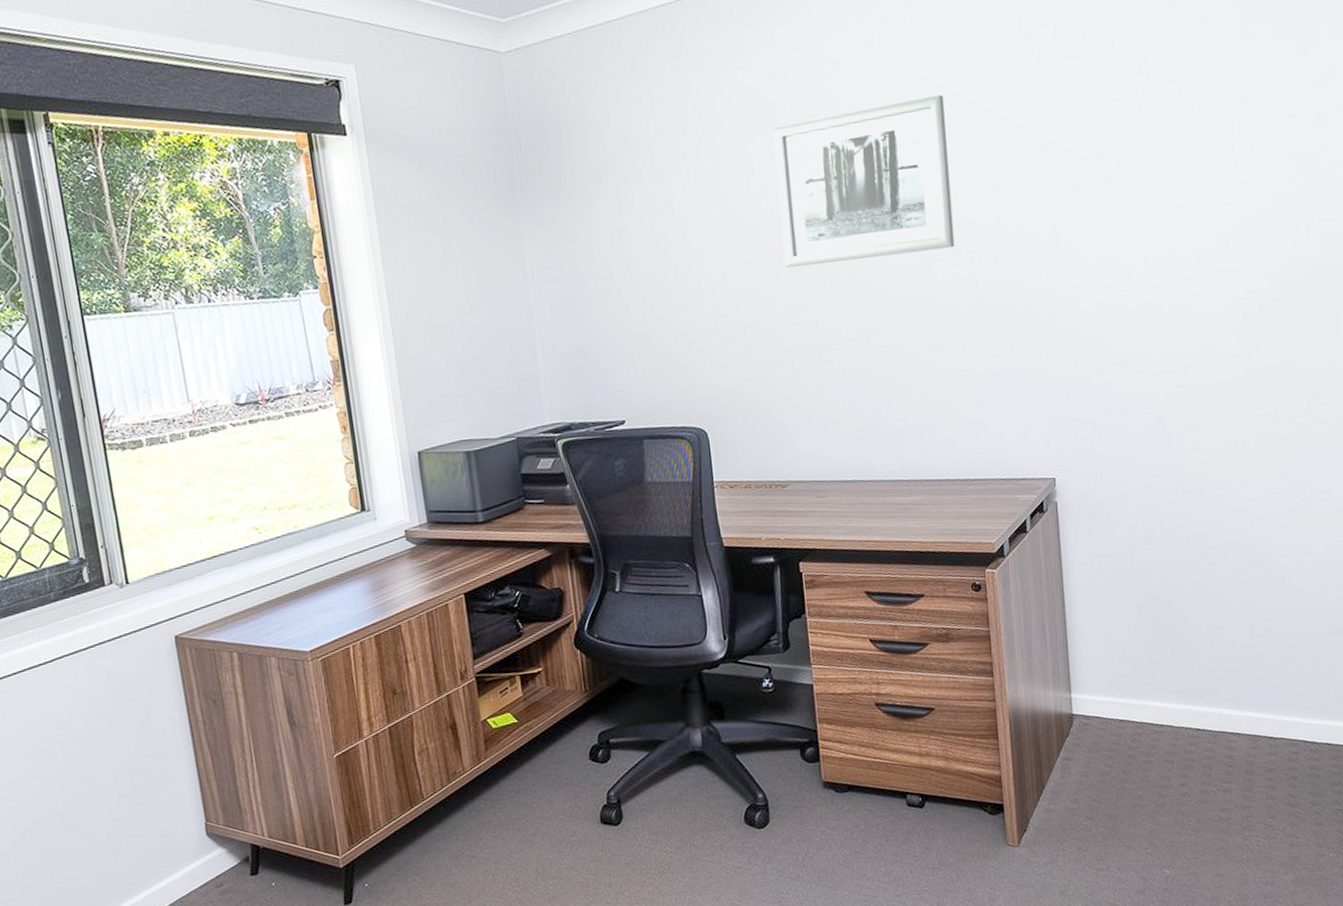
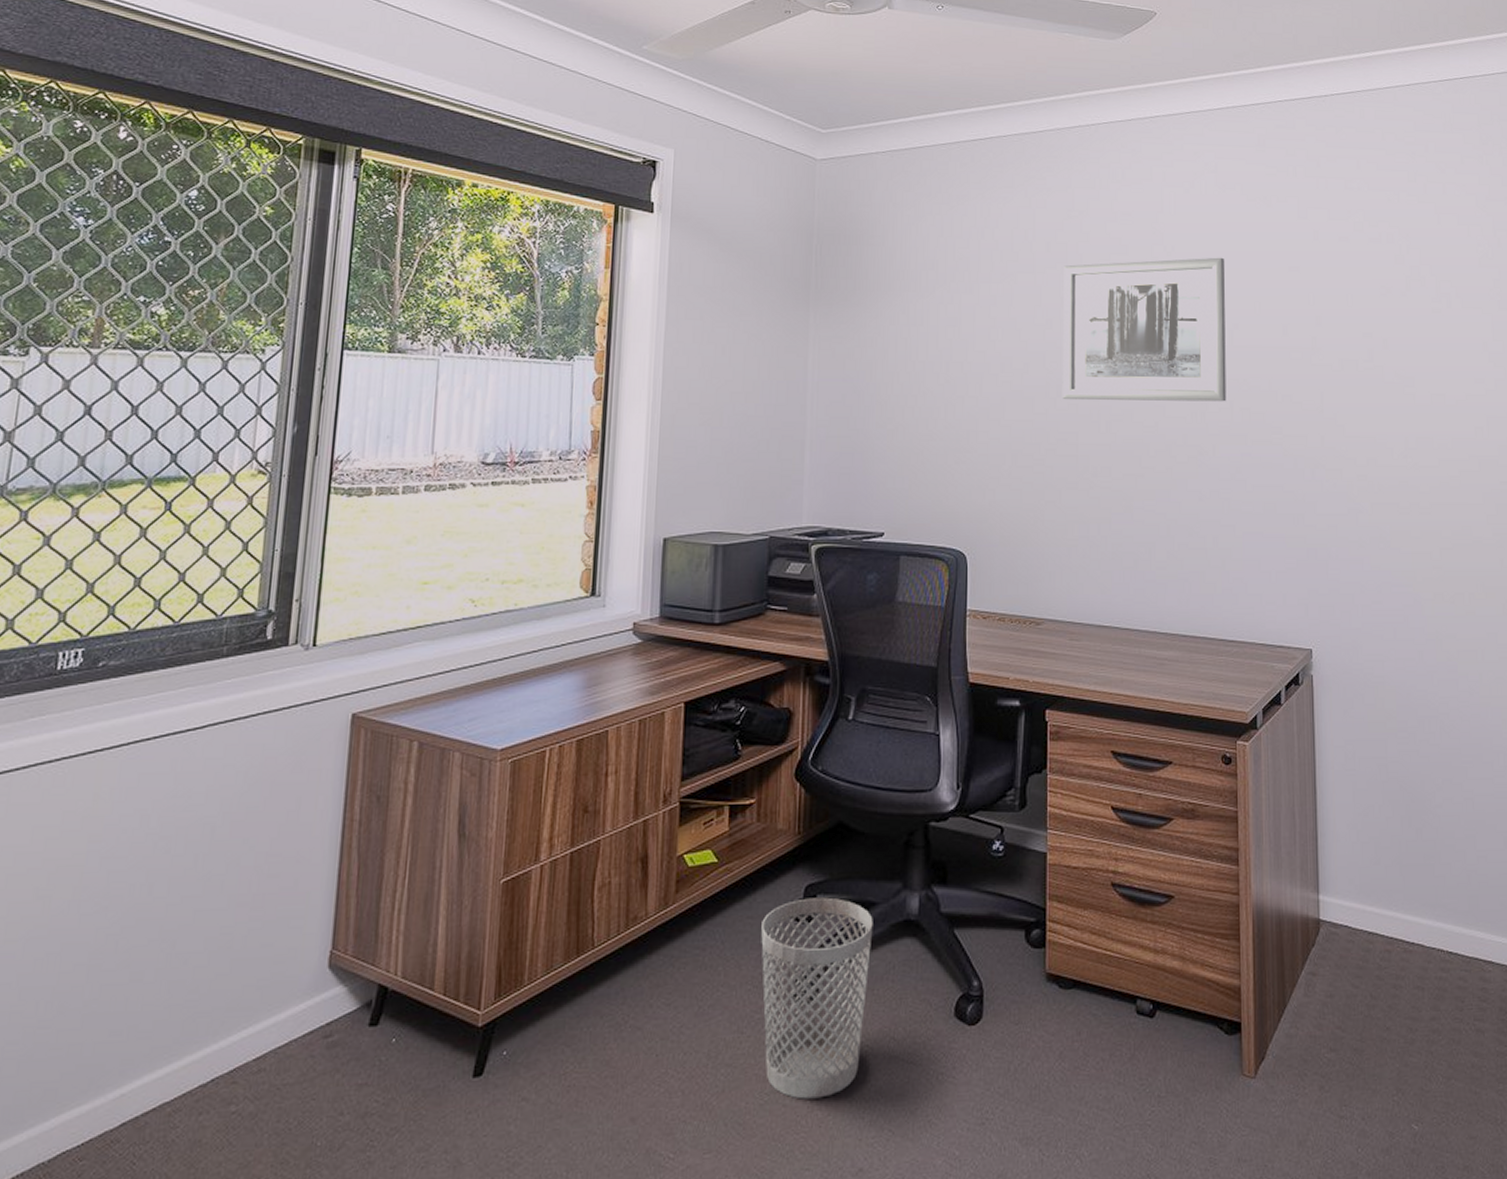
wastebasket: none [565,740,667,897] -> present [761,897,873,1099]

